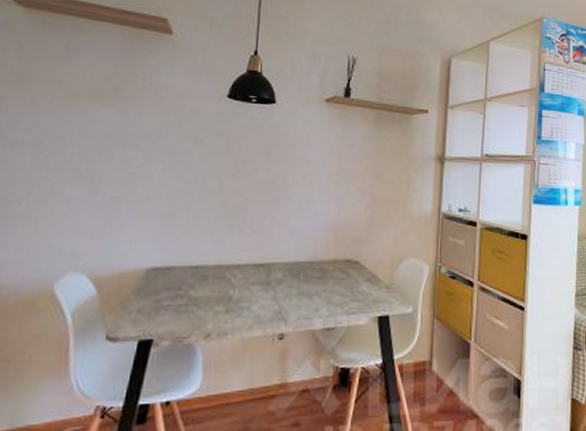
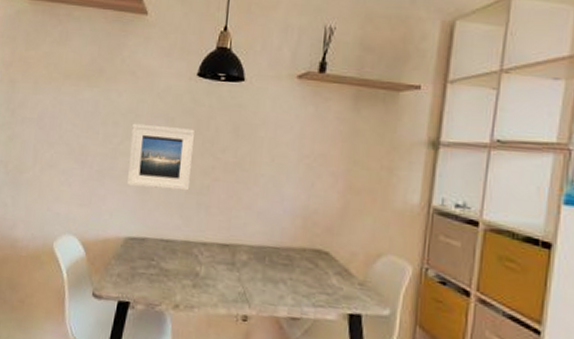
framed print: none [149,145,227,213] -> present [127,123,196,191]

